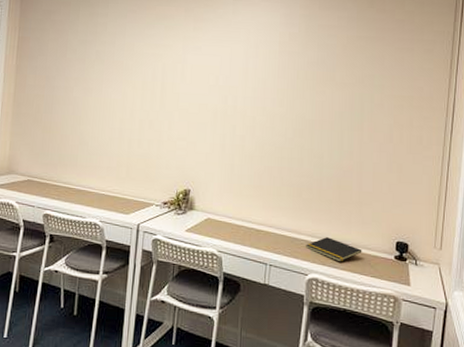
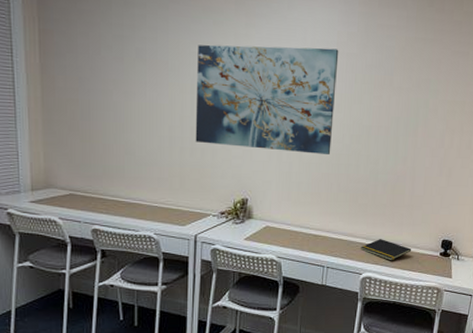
wall art: none [143,46,281,148] -> present [195,44,339,154]

